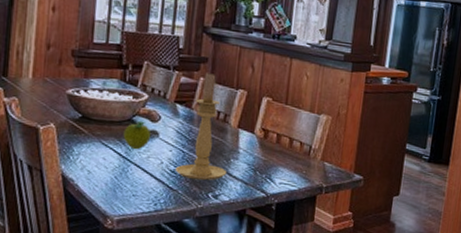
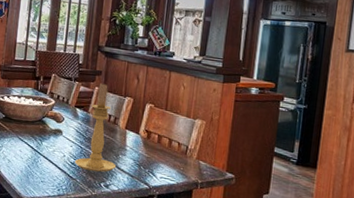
fruit: present [123,120,151,150] -> none [35,121,57,145]

